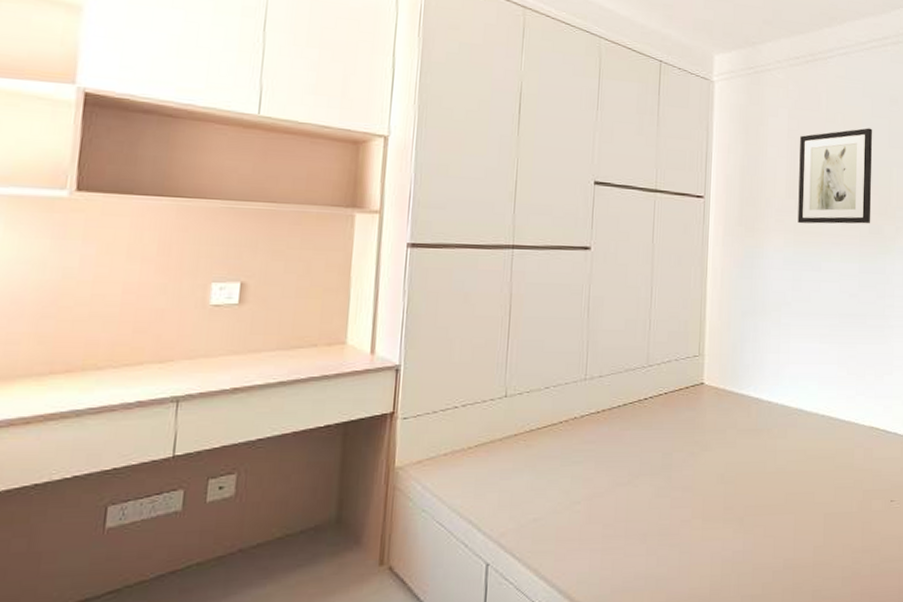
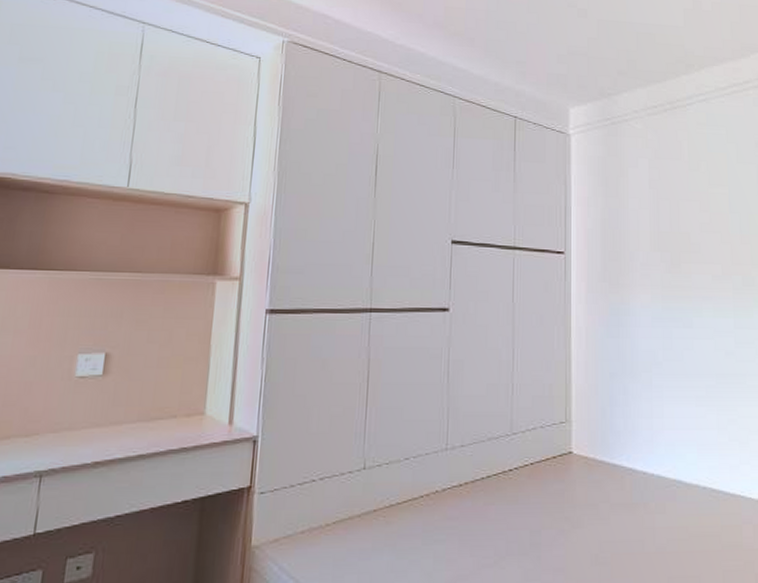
wall art: present [798,128,872,224] -> none [663,174,744,278]

